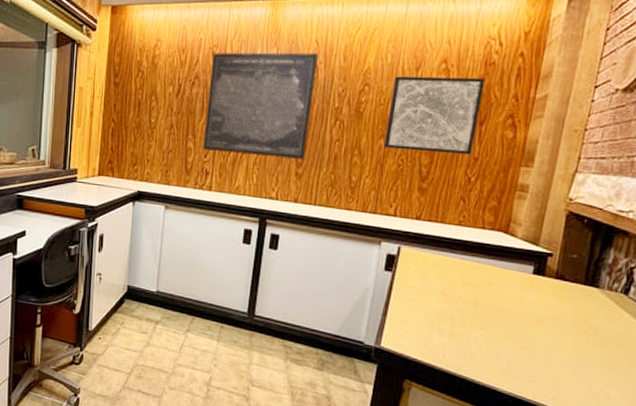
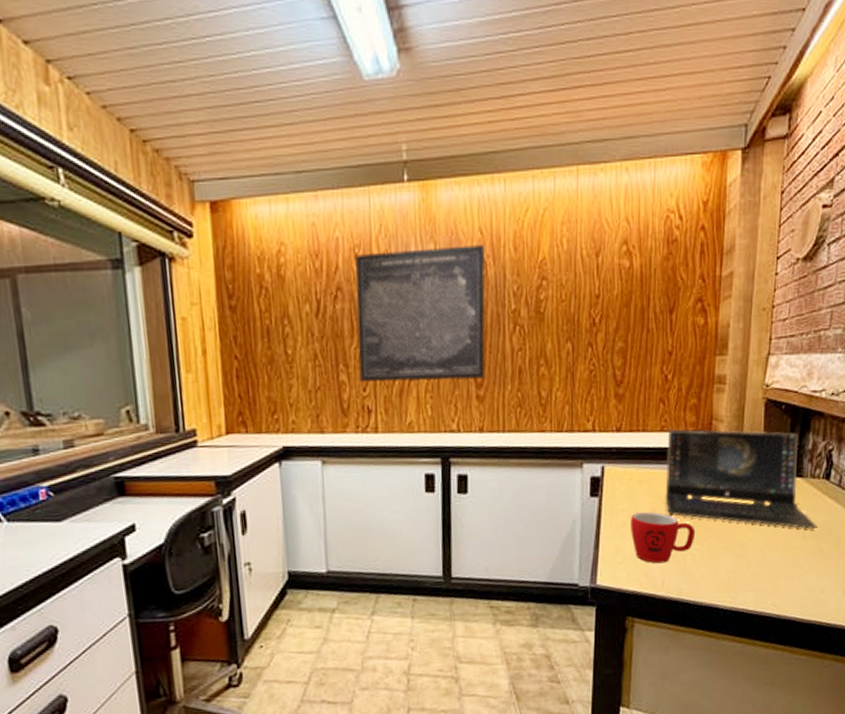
wall art: present [384,76,486,155] -> none [572,258,669,352]
mug: none [418,291,482,340] -> present [631,512,696,564]
laptop: none [454,225,610,339] -> present [665,429,817,530]

